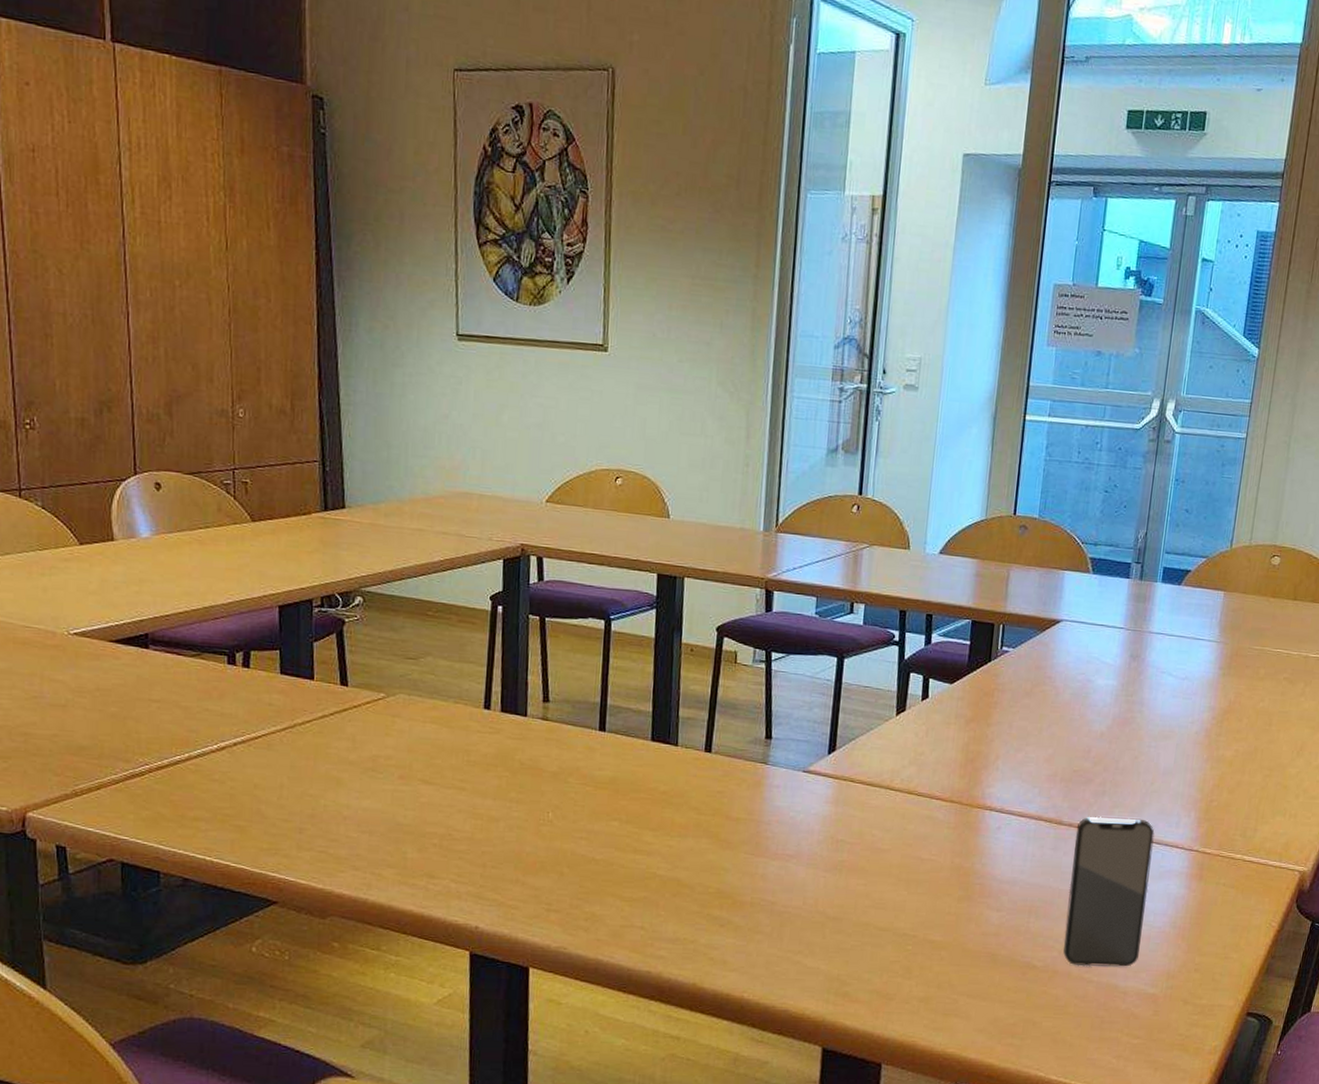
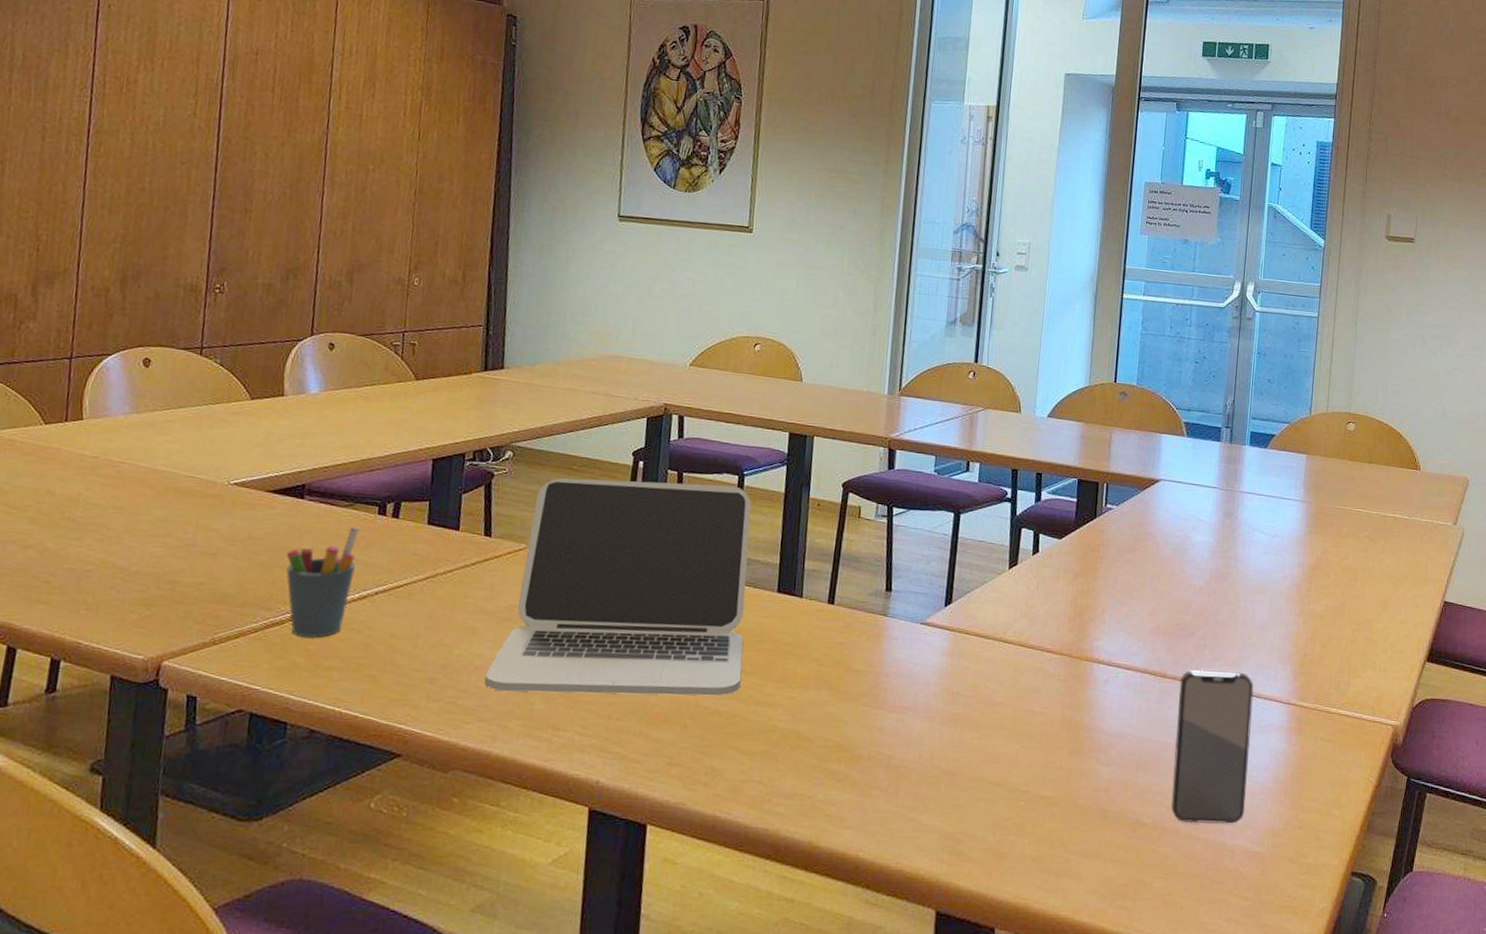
pen holder: none [137,676,210,789] -> present [286,525,359,638]
laptop: none [354,624,620,845] -> present [484,478,751,696]

